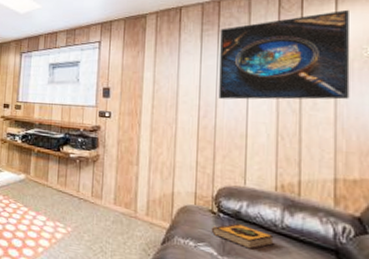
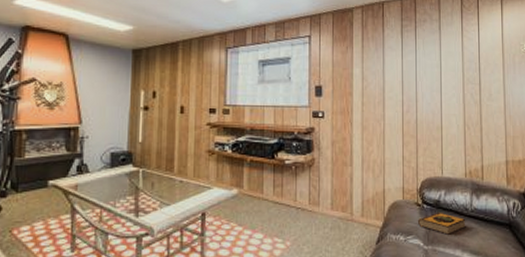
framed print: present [219,9,350,100] -> none [416,10,514,94]

